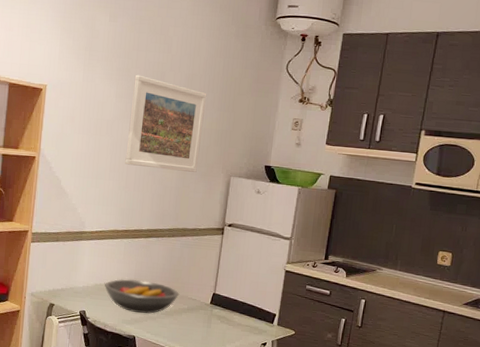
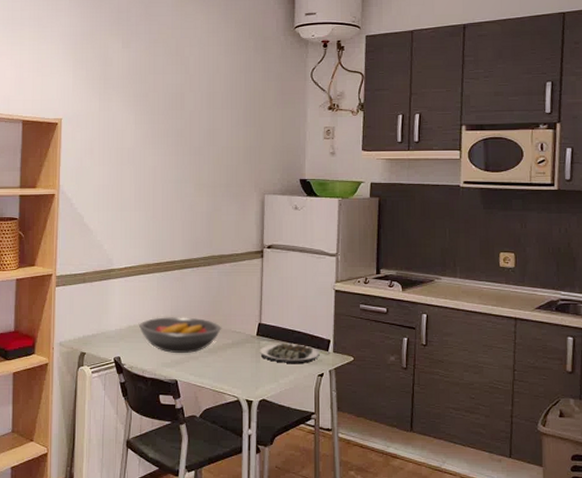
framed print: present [125,74,207,172] -> none [150,98,231,194]
plate: none [212,312,265,332] -> present [260,343,320,363]

